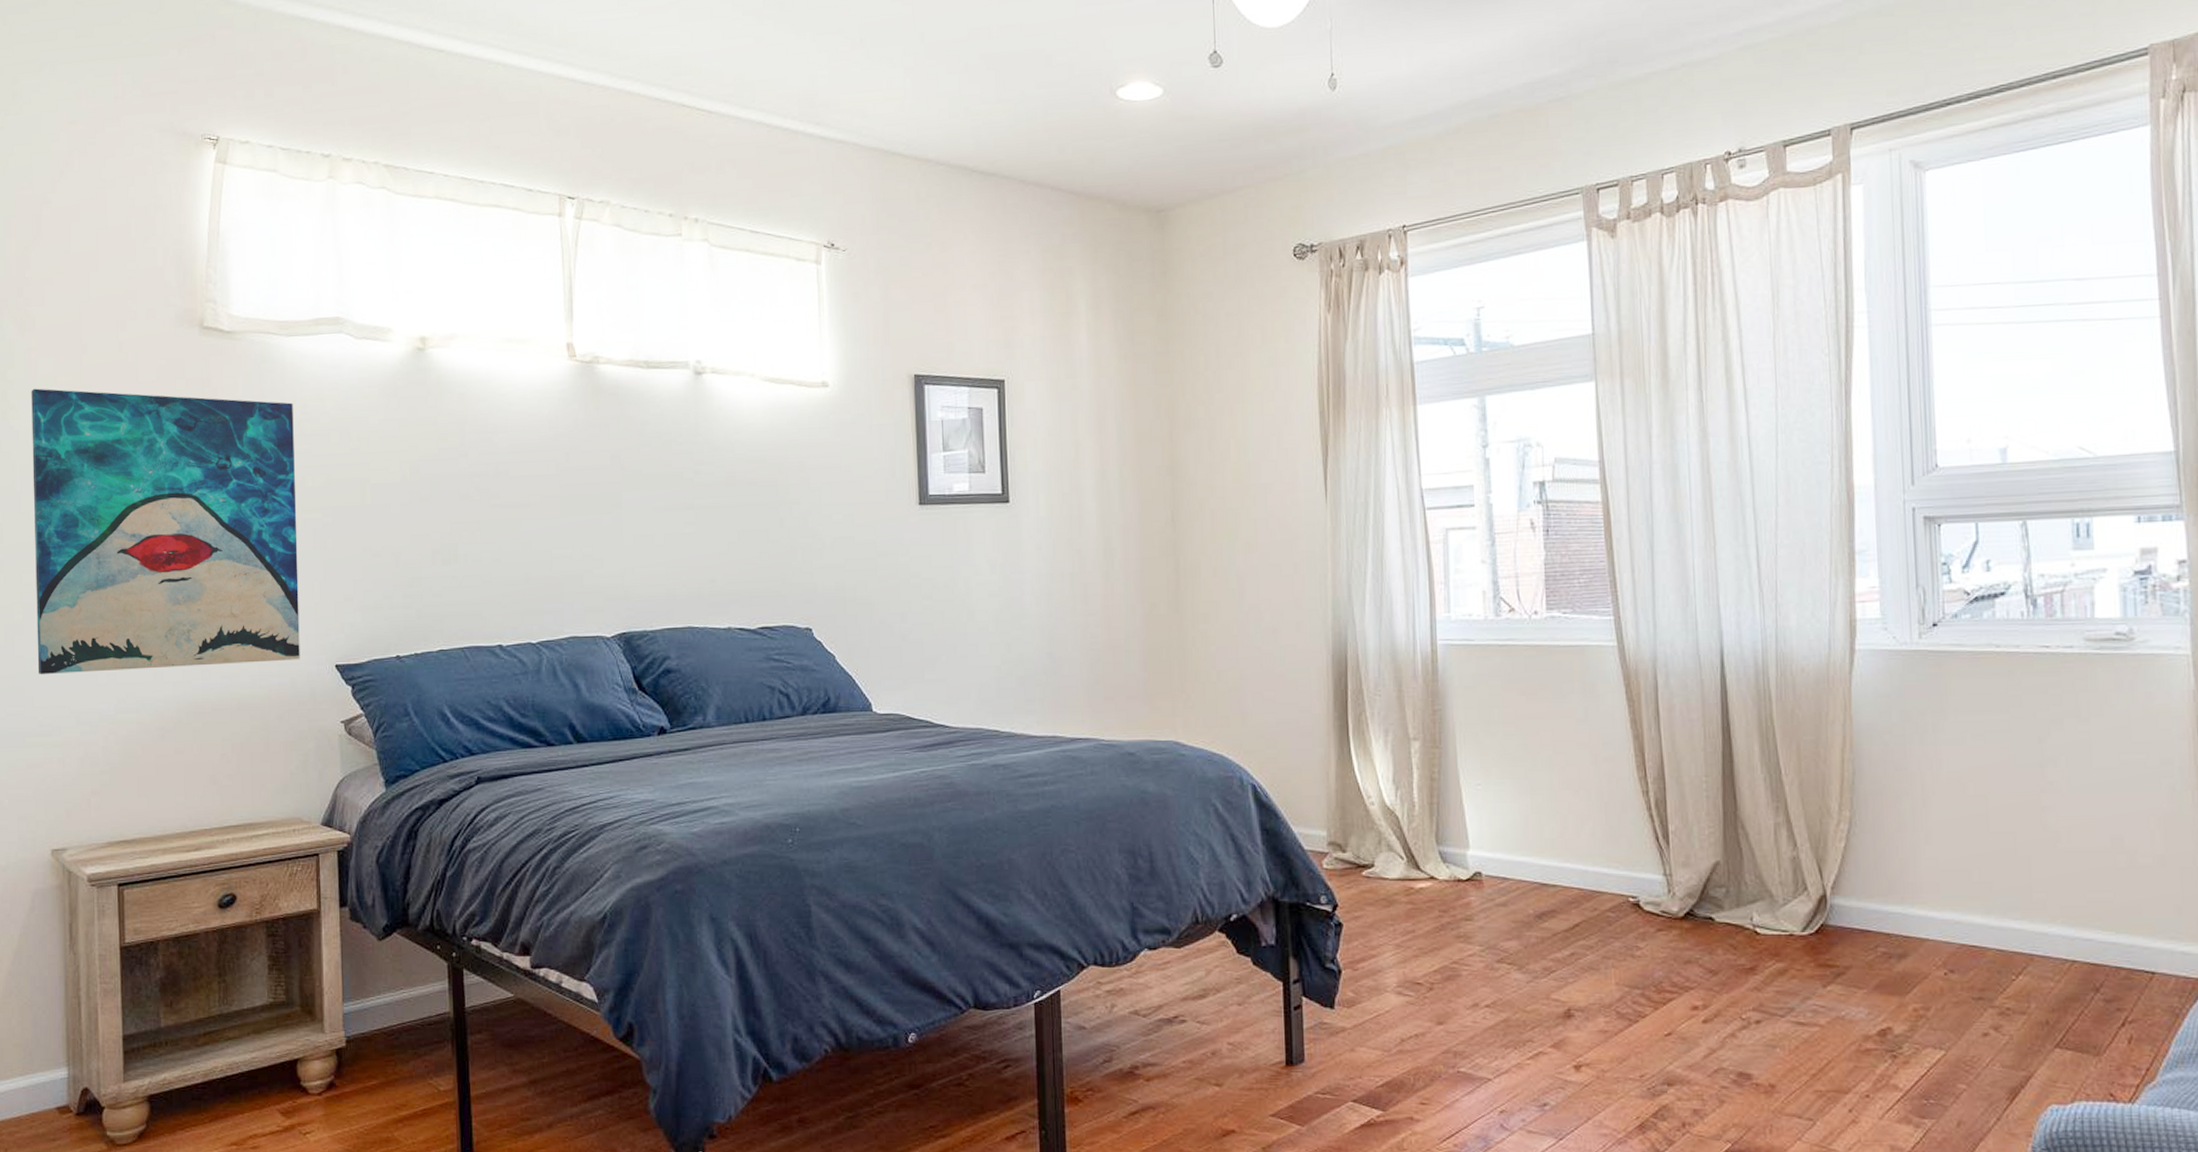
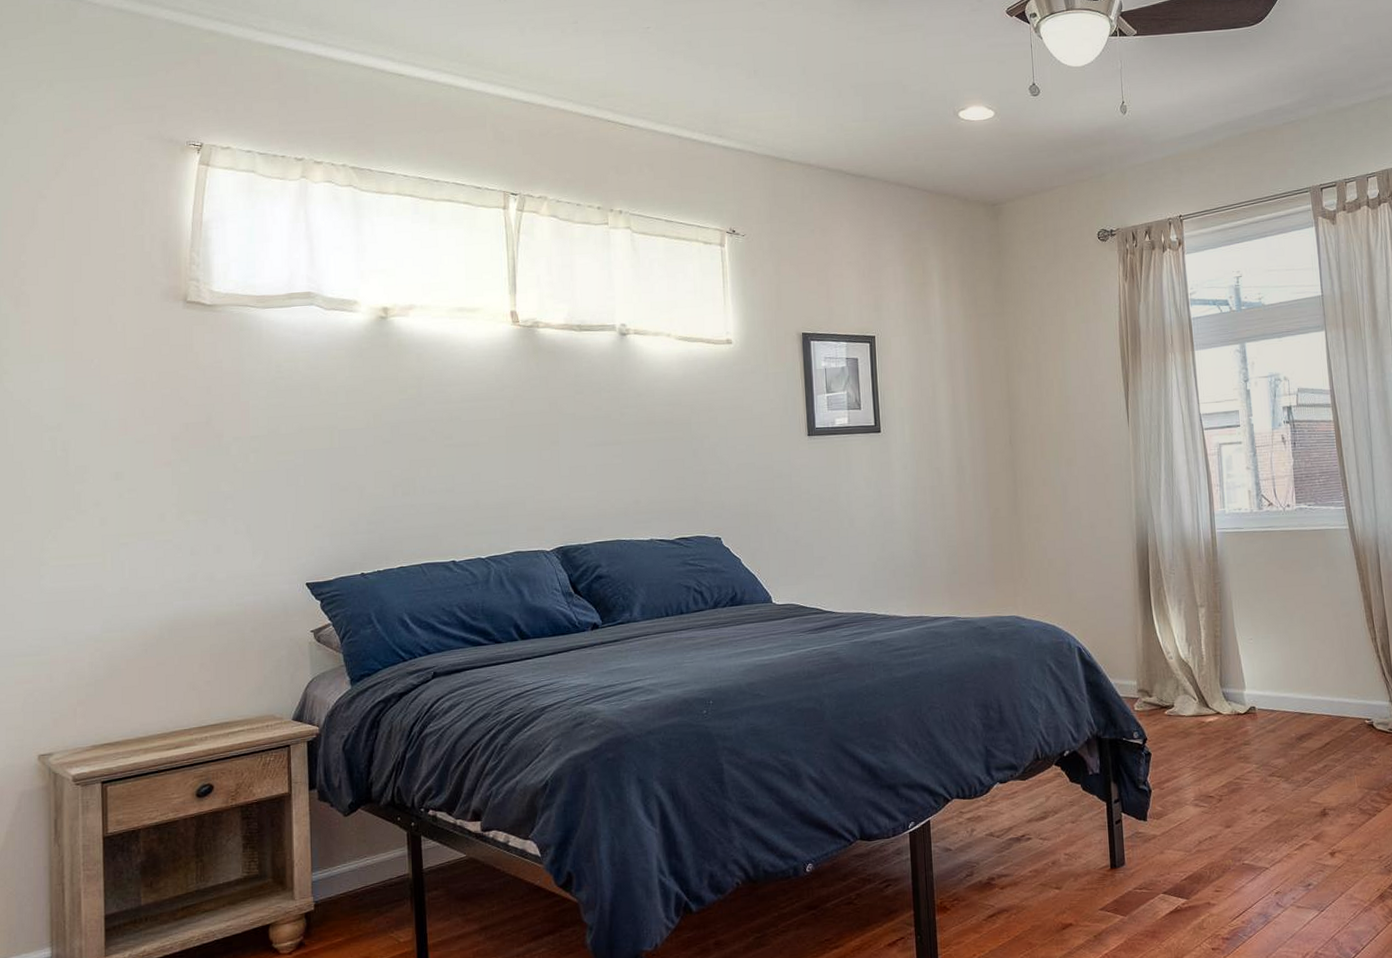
wall art: present [31,388,300,675] -> none [25,355,274,603]

